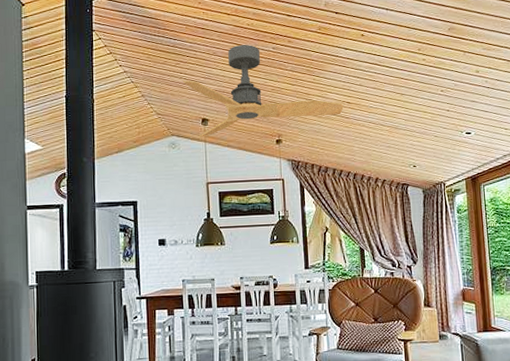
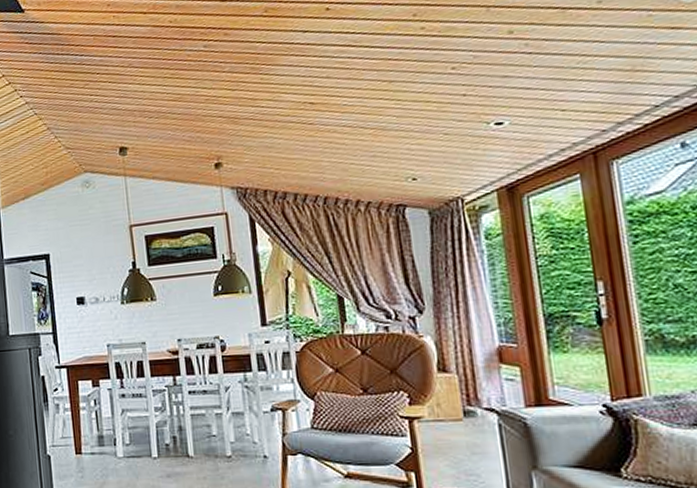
ceiling fan: present [183,45,343,137] -> none [94,46,304,171]

